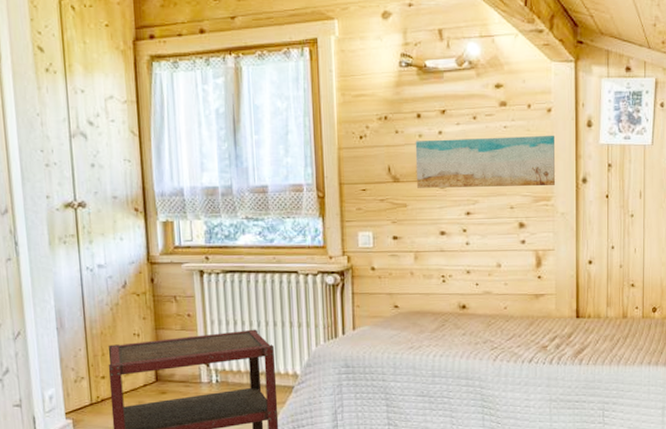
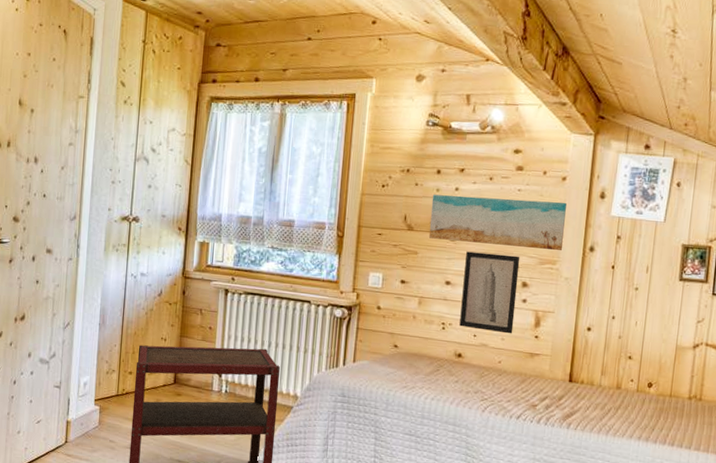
wall art: none [458,196,515,278] -> present [459,251,520,334]

